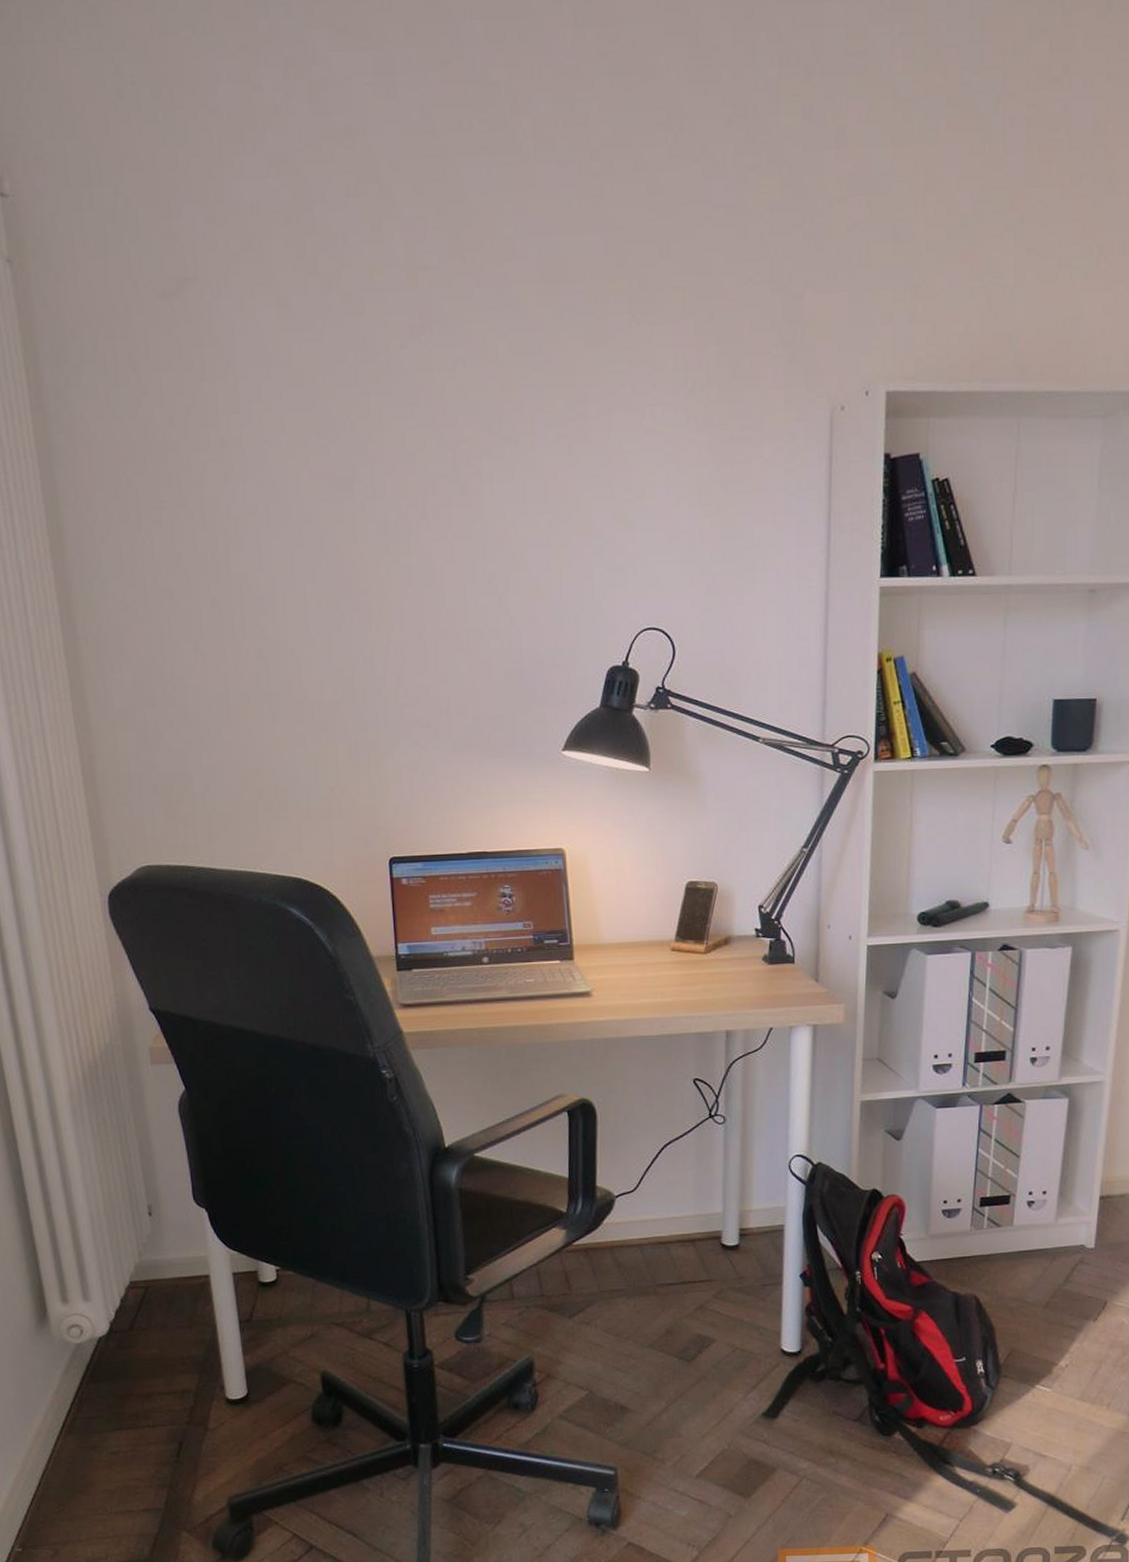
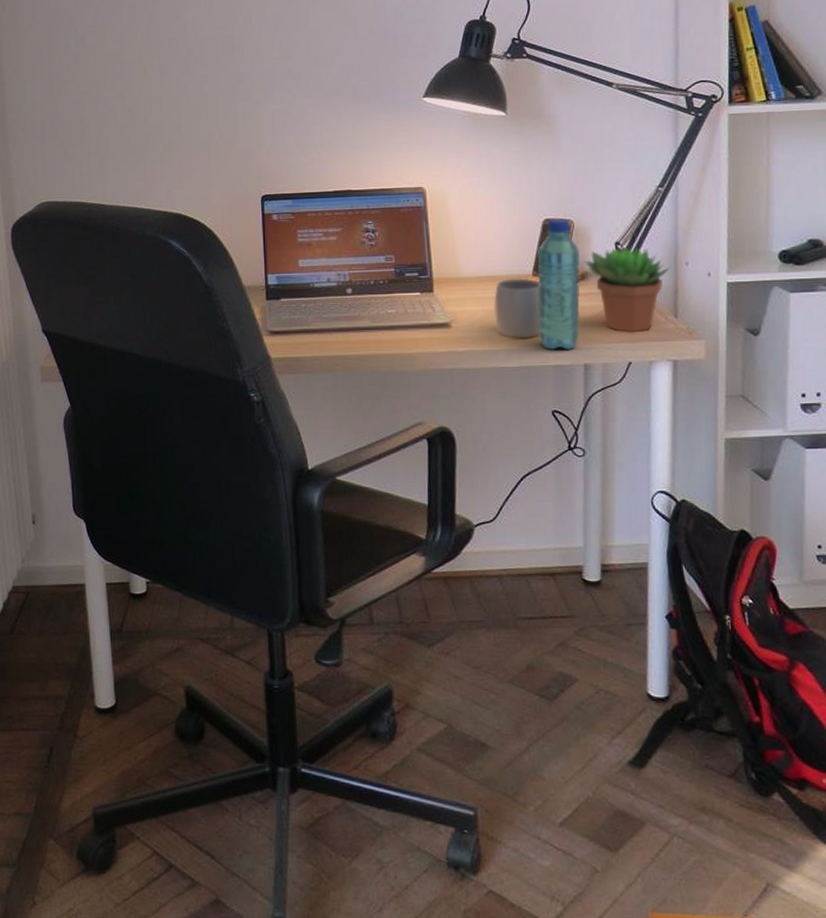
mug: none [635,944,683,1007] -> present [493,278,541,339]
water bottle: none [680,881,723,1017] -> present [537,219,580,350]
succulent plant: none [728,909,812,999] -> present [585,246,670,333]

